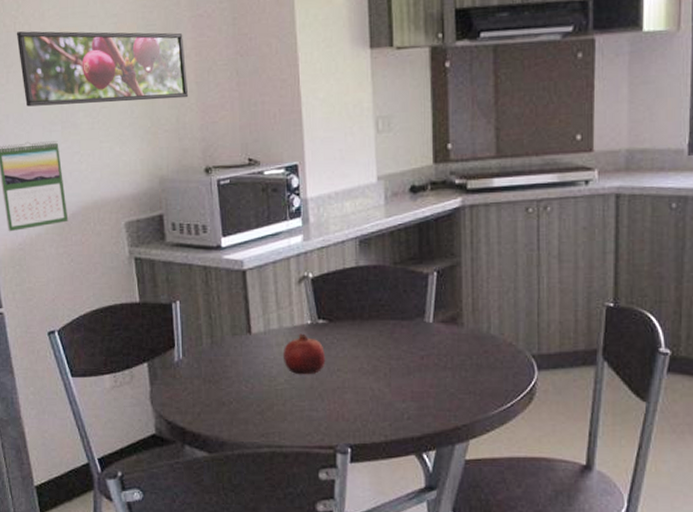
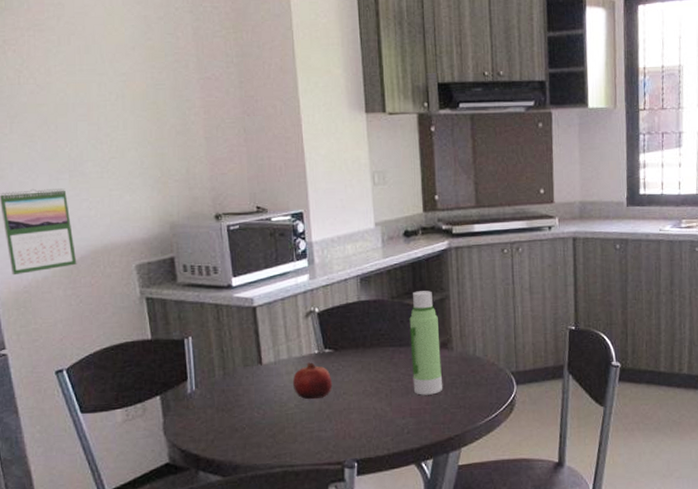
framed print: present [16,31,189,107] -> none [20,84,198,156]
water bottle: none [413,256,451,377] -> present [409,291,443,395]

